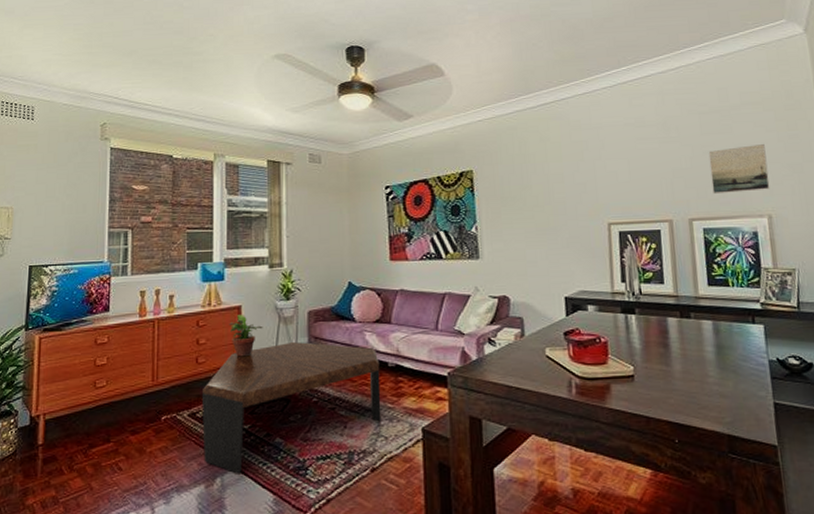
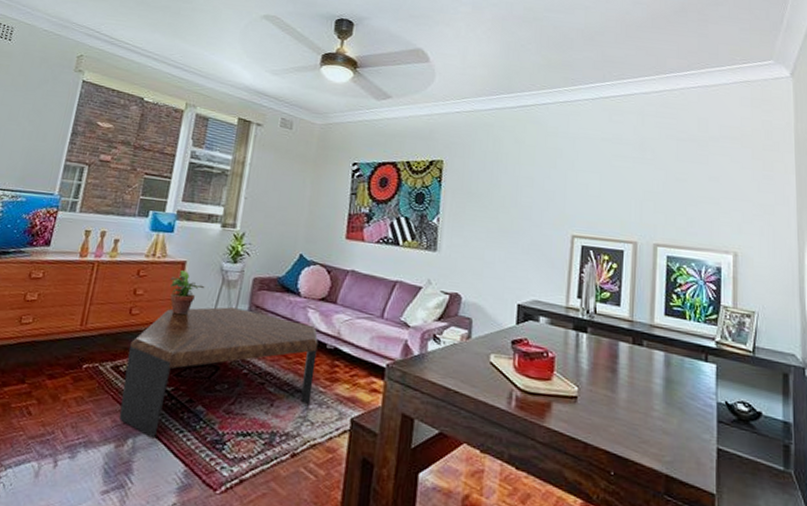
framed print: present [708,144,770,195] -> none [681,178,739,227]

